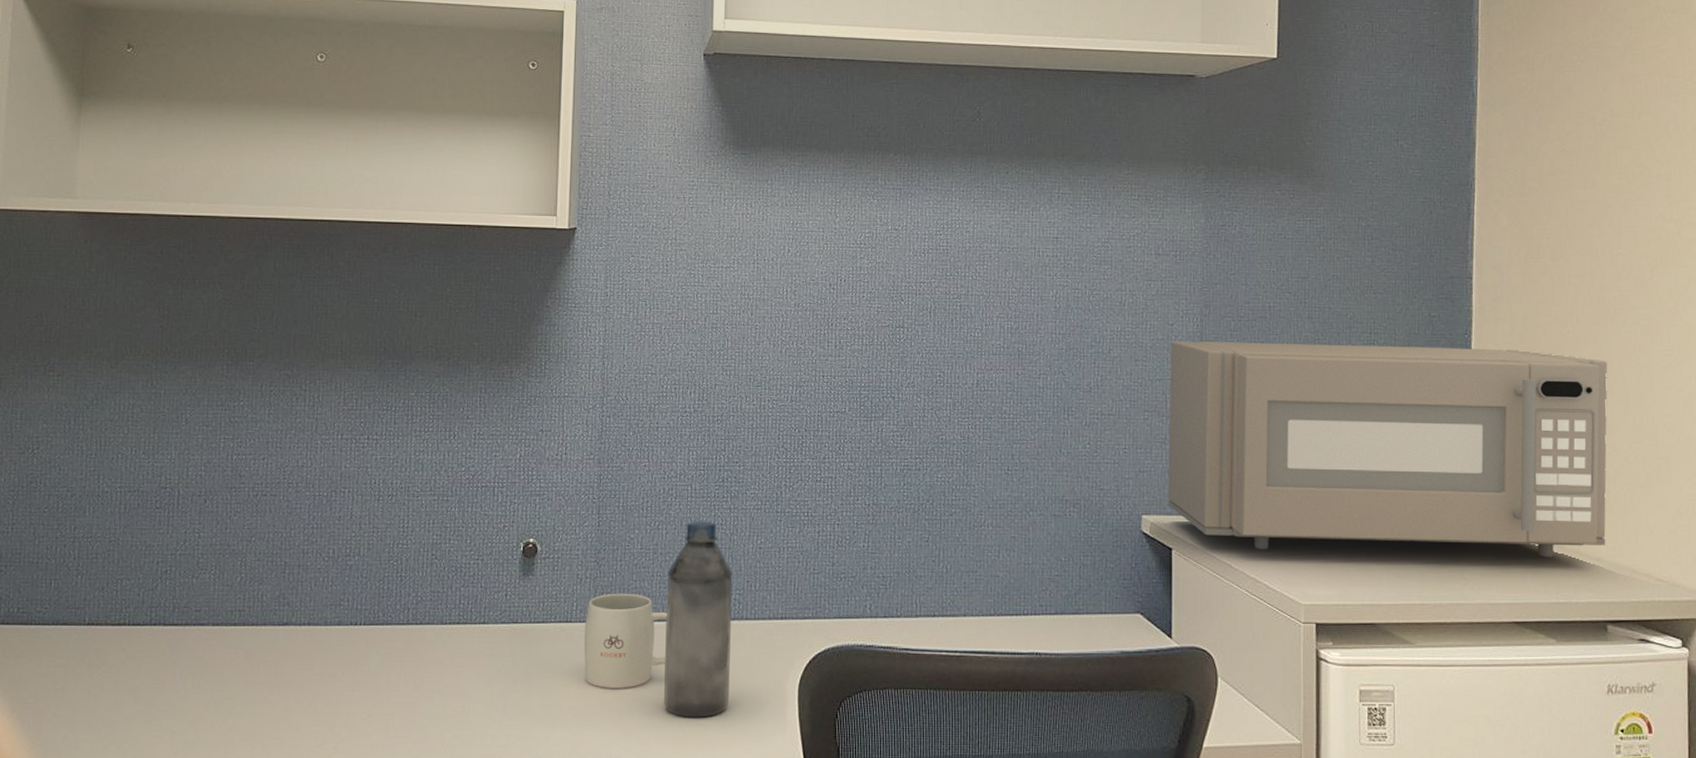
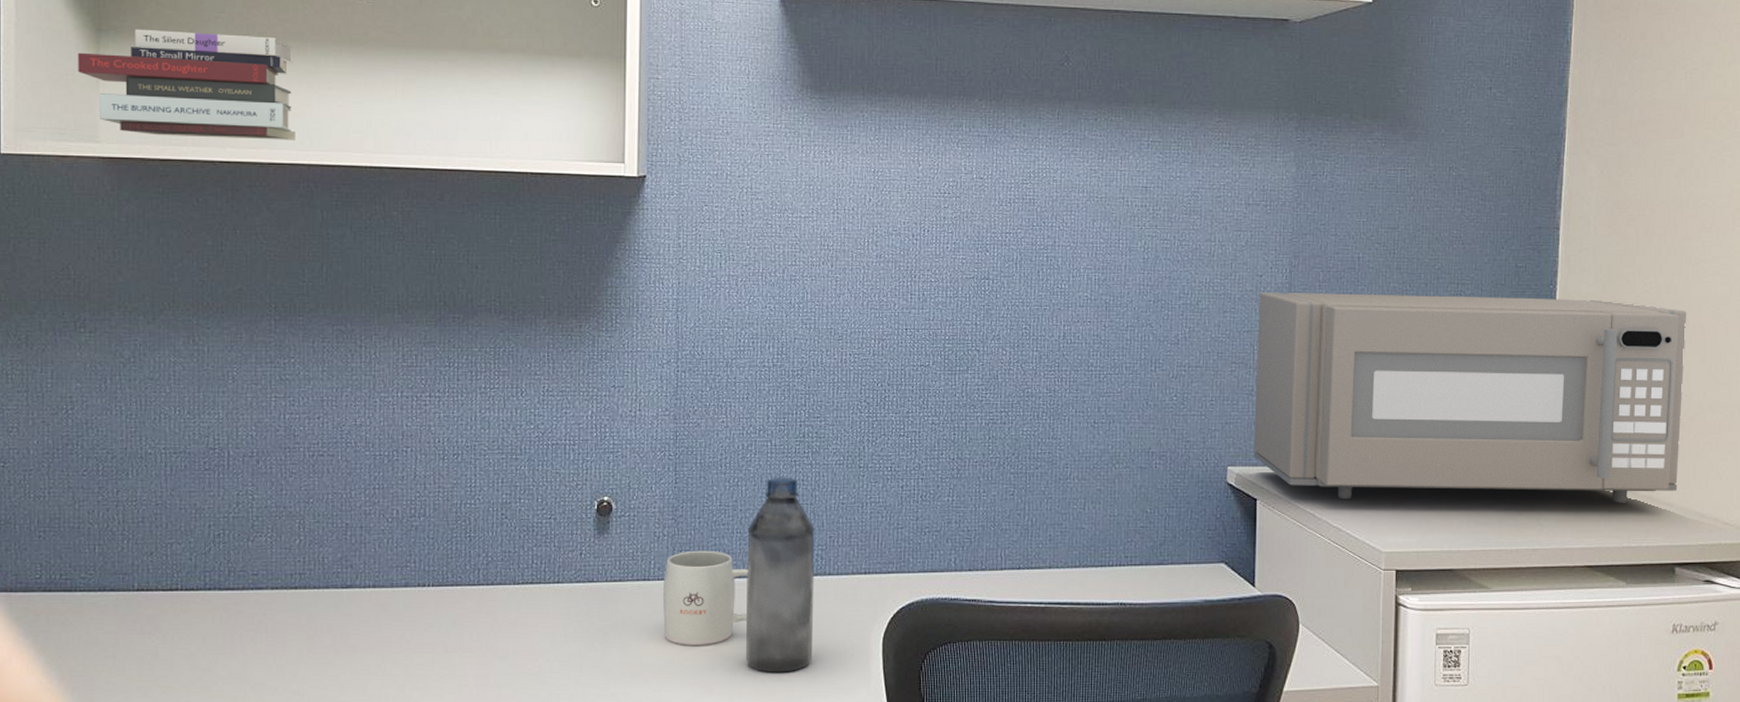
books: none [61,93,255,196] -> present [78,29,296,140]

